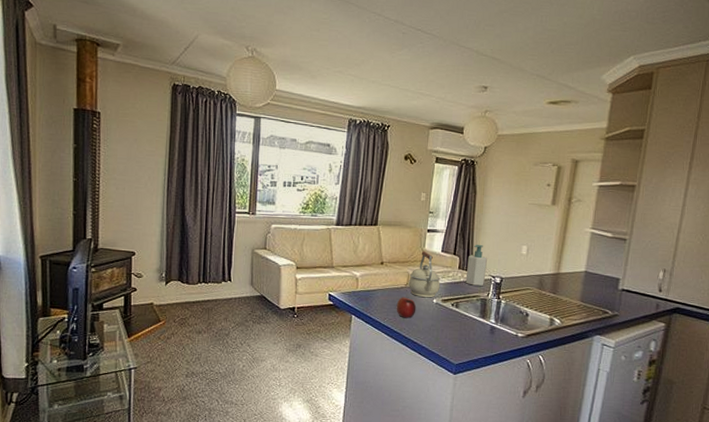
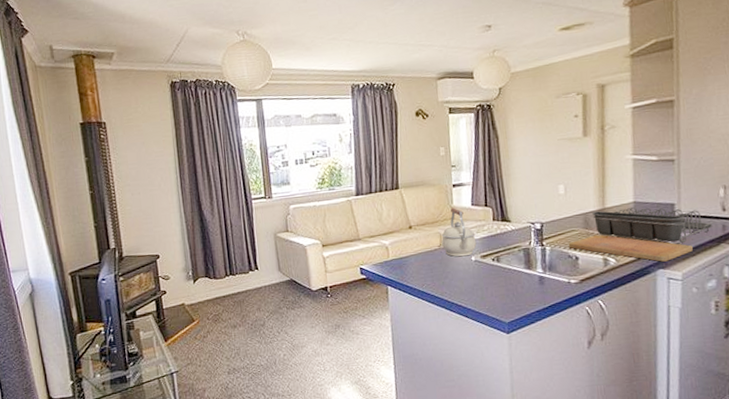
fruit: present [396,297,417,319] -> none [432,259,455,282]
soap bottle: present [465,244,487,286] -> none [501,191,524,236]
cutting board: none [521,296,628,329] -> present [568,234,693,262]
dish rack: none [547,275,650,314] -> present [592,207,714,243]

